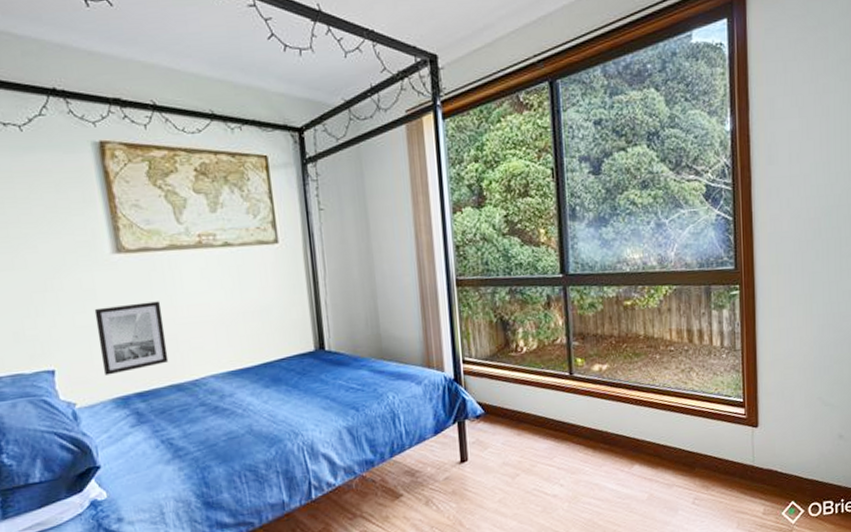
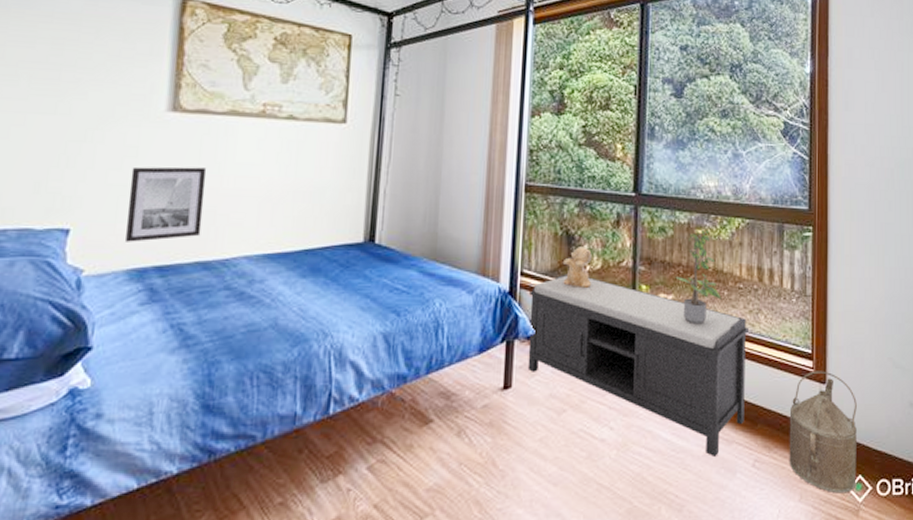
bench: none [473,356,683,500] -> present [527,274,748,458]
teddy bear: none [500,330,530,368] -> present [562,247,592,288]
potted plant: none [608,299,654,389] -> present [675,228,722,325]
watering can: none [724,416,790,519] -> present [789,371,857,494]

